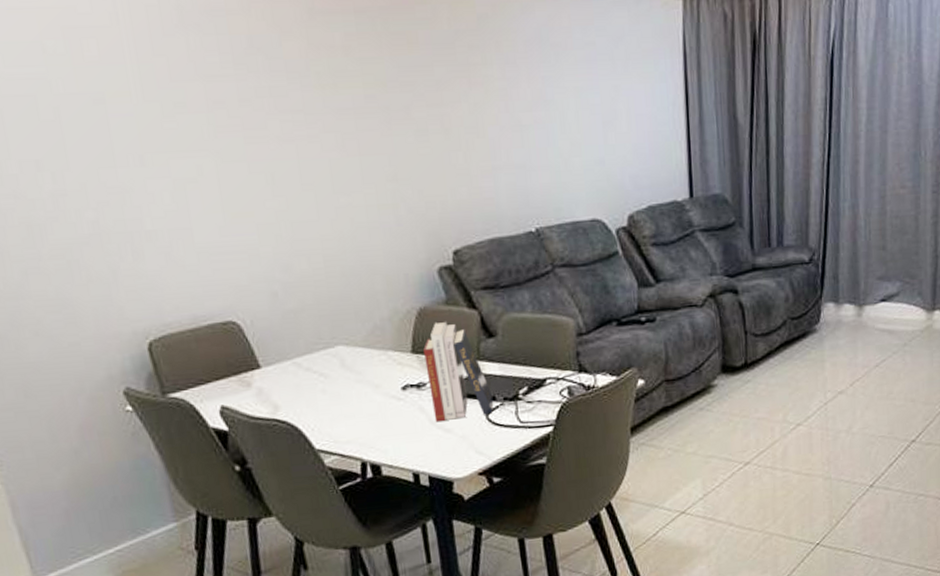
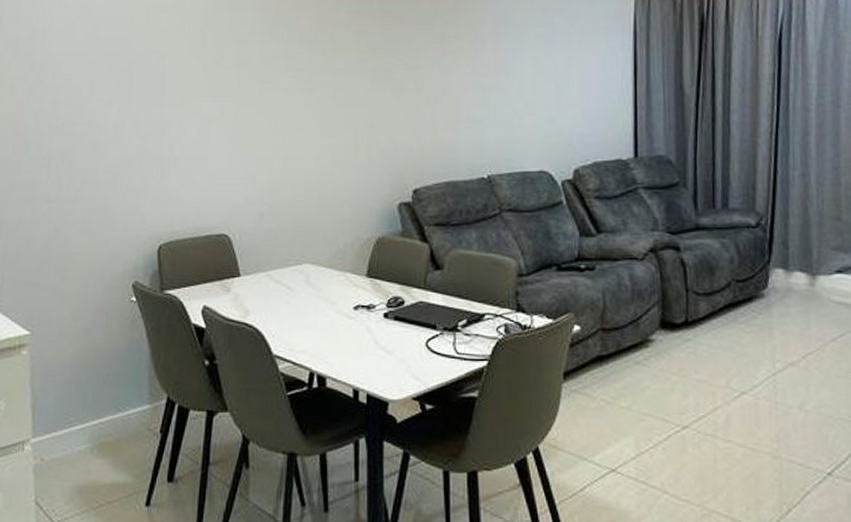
books: present [423,321,494,422] -> none [377,251,434,344]

